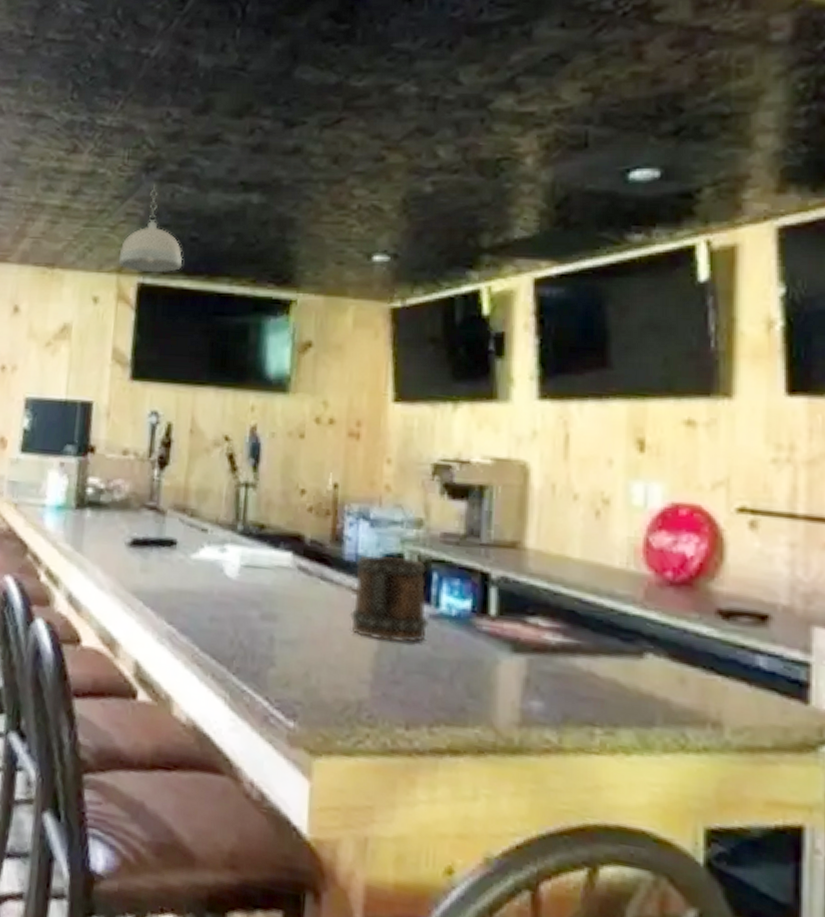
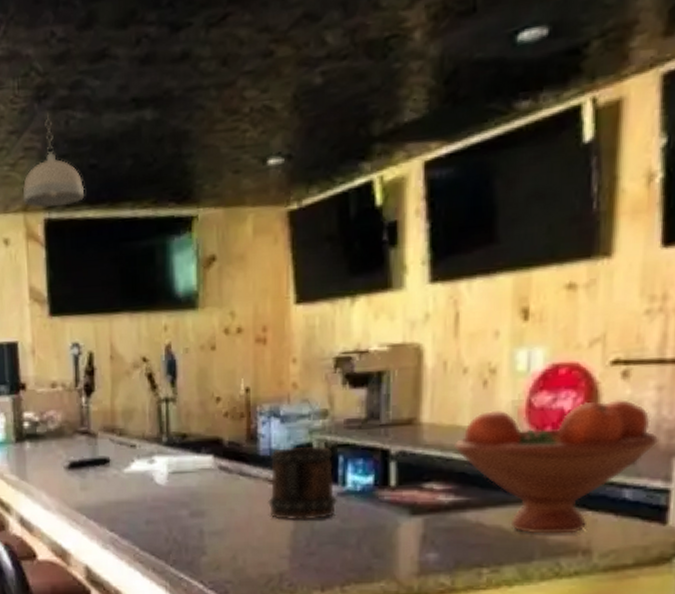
fruit bowl: none [561,544,795,701] -> present [453,399,660,534]

